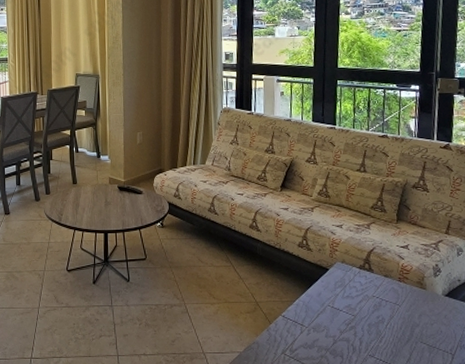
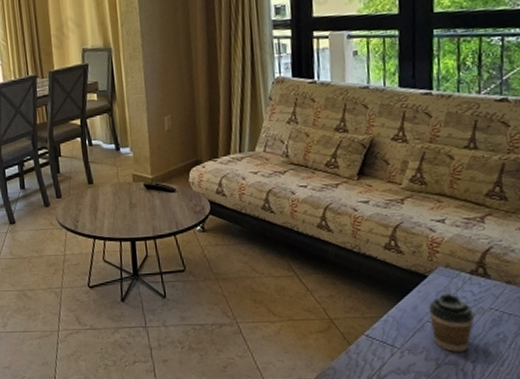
coffee cup: none [329,284,362,331] -> present [428,294,475,352]

